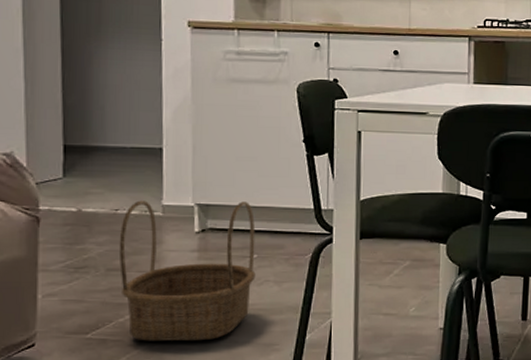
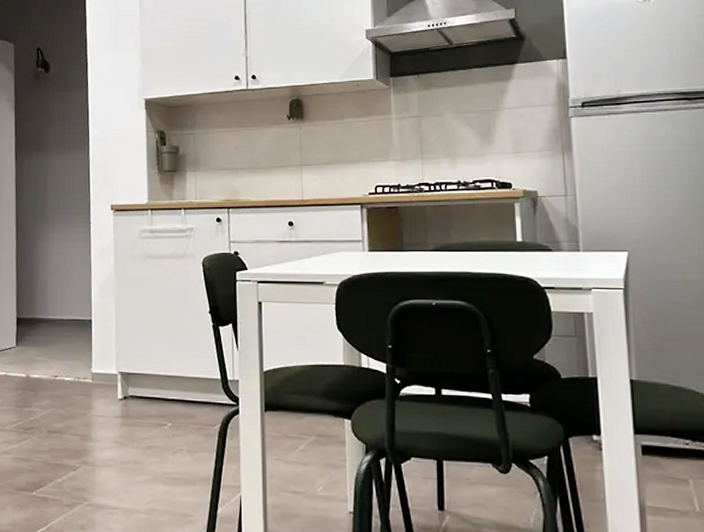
basket: present [118,200,256,341] -> none [57,368,171,506]

